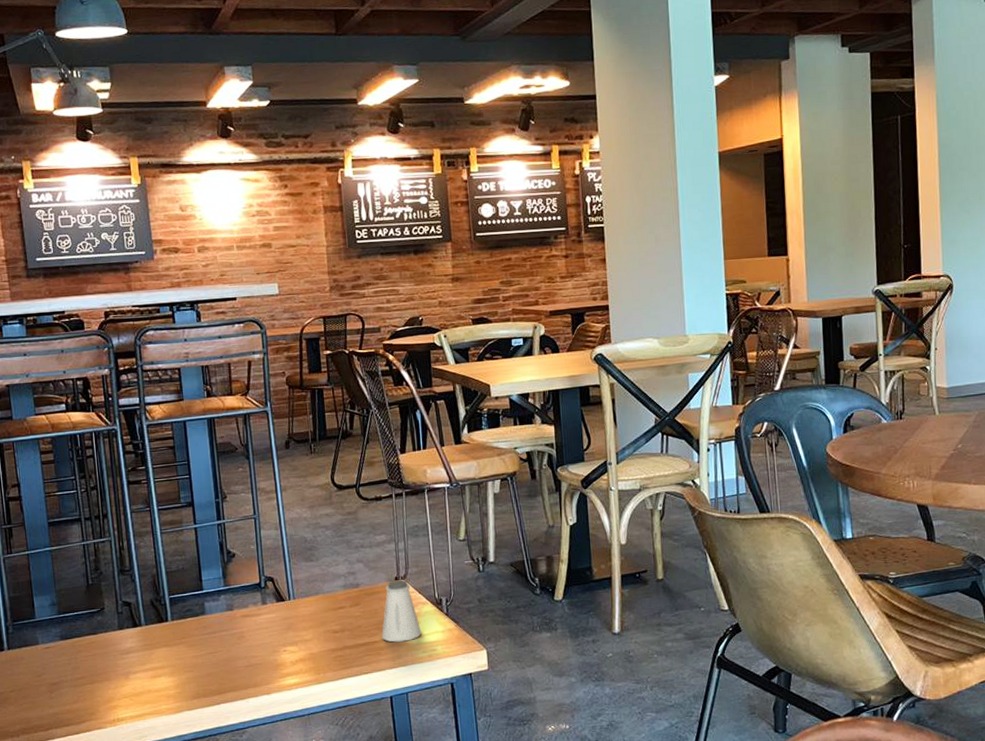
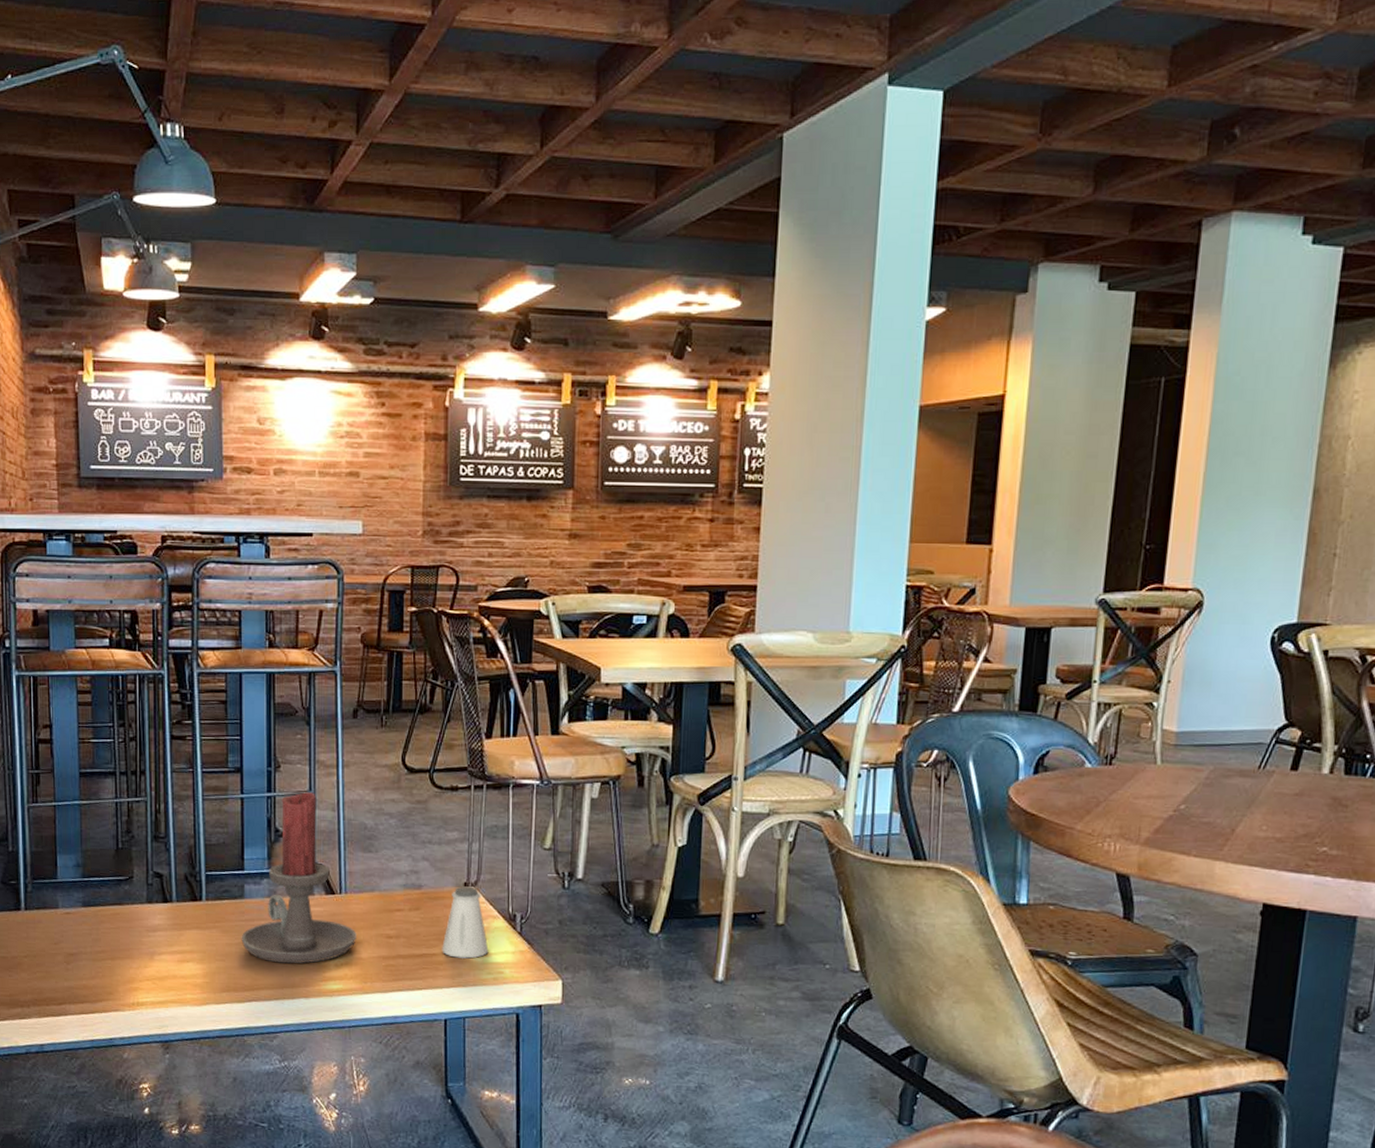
candle holder: none [205,516,307,667] -> present [241,792,357,964]

